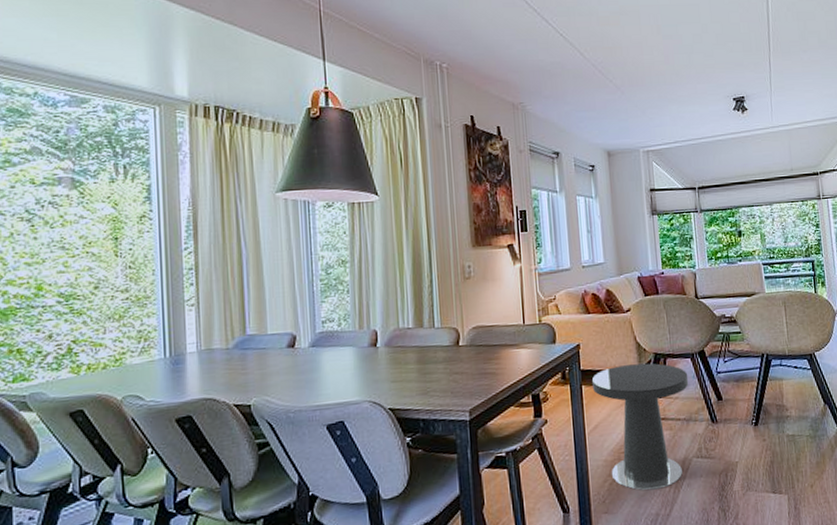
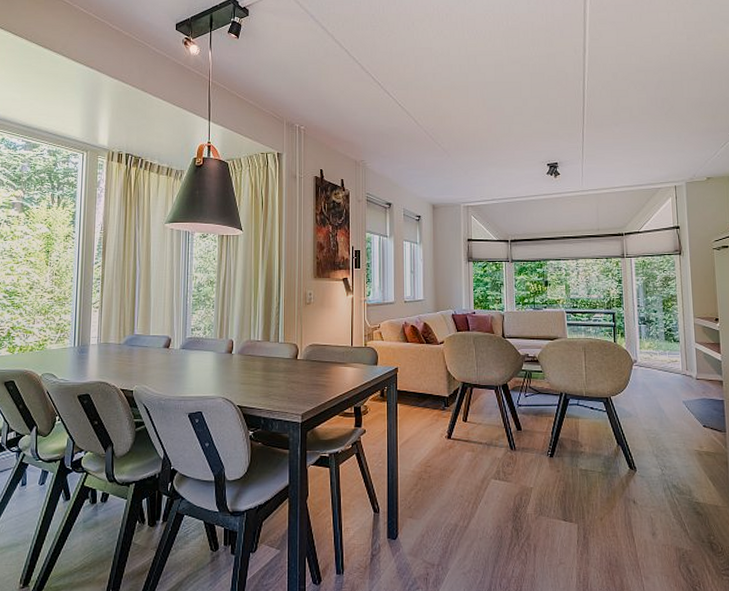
side table: present [592,363,689,491] -> none [407,390,492,503]

